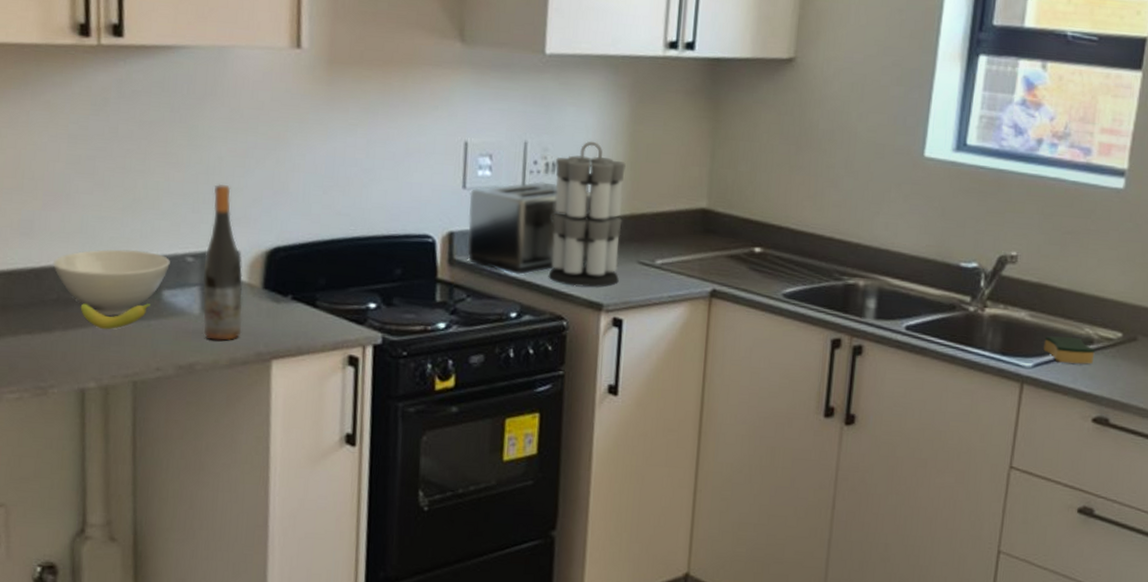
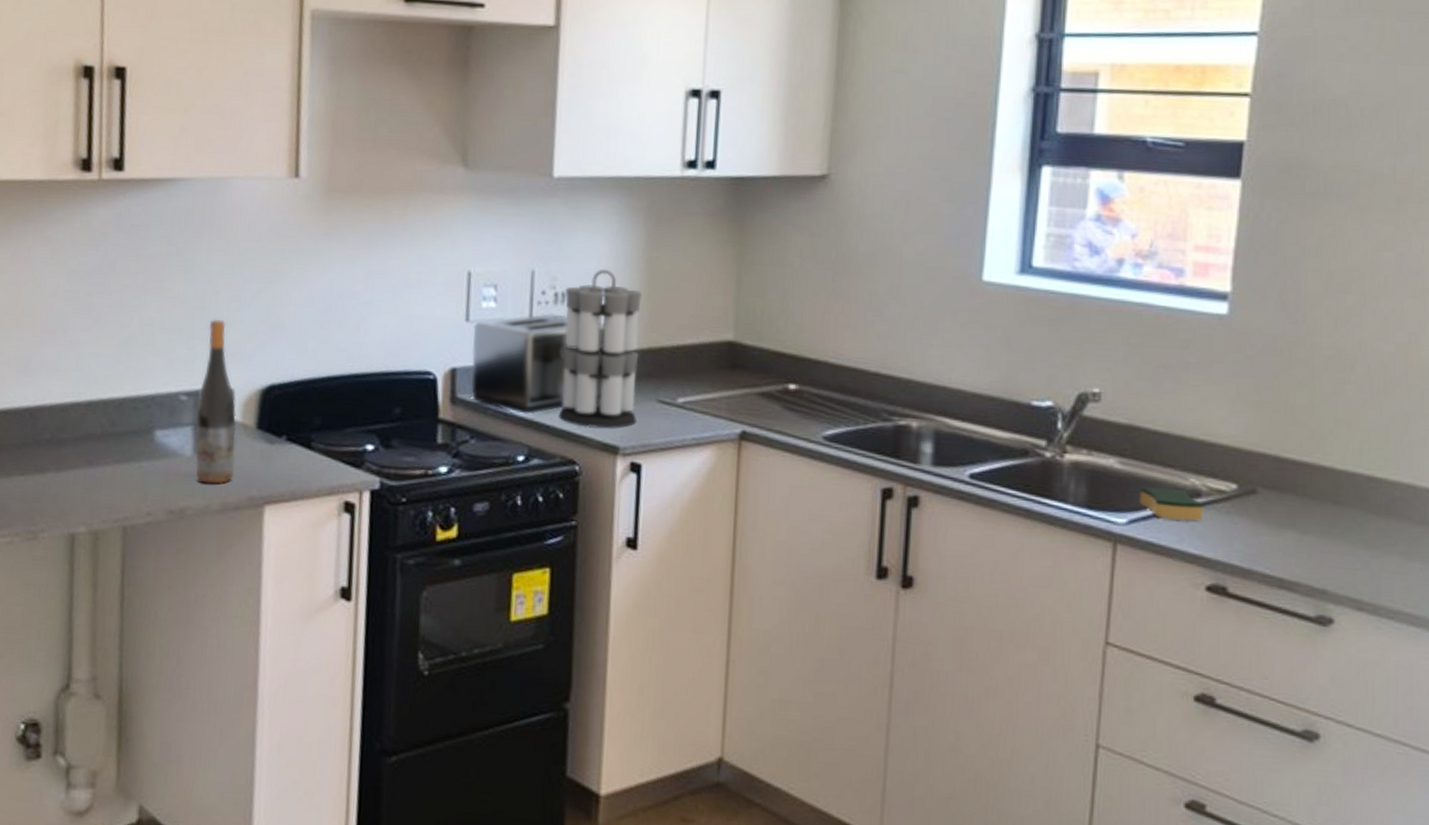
bowl: present [52,249,170,316] -> none [47,387,164,457]
fruit: present [80,303,150,330] -> none [73,444,143,472]

